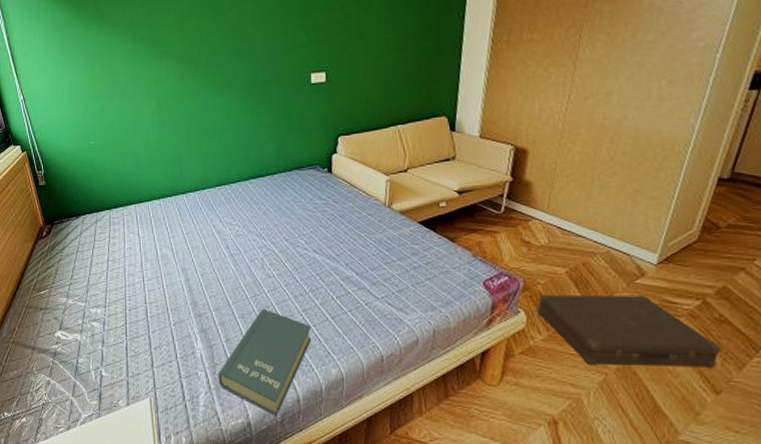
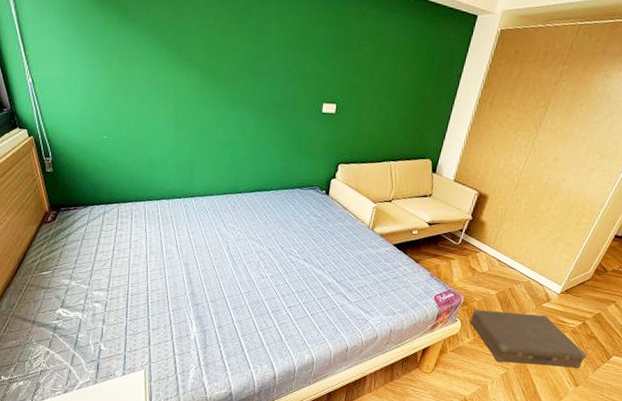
book: present [218,308,312,416] -> none [207,303,293,389]

